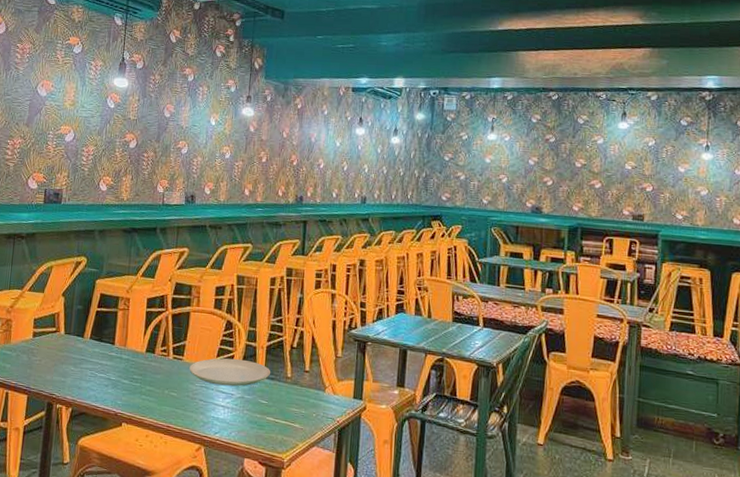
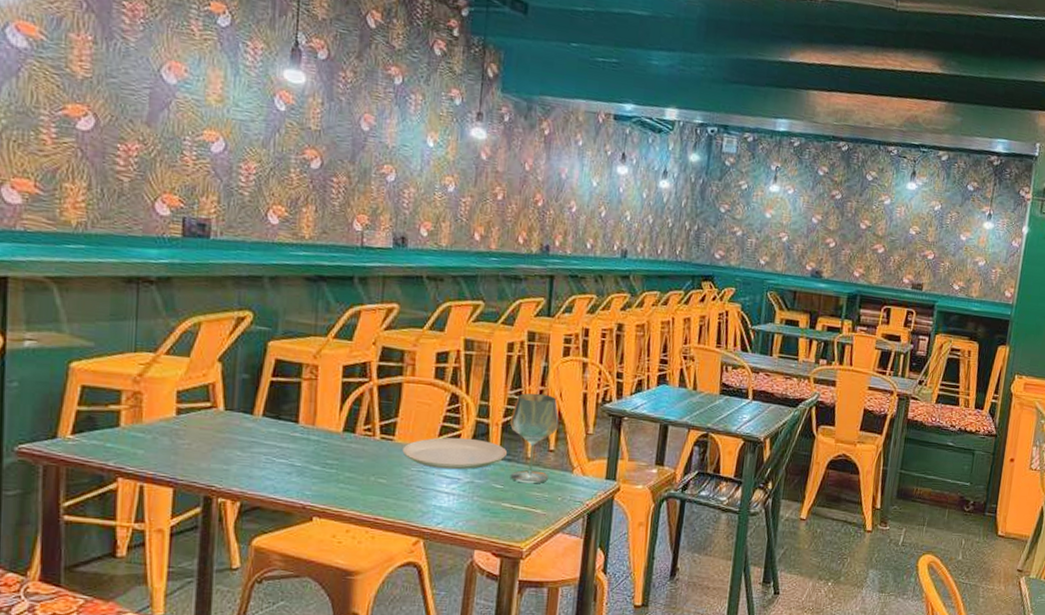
wine glass: none [272,320,313,401] -> present [509,393,559,484]

